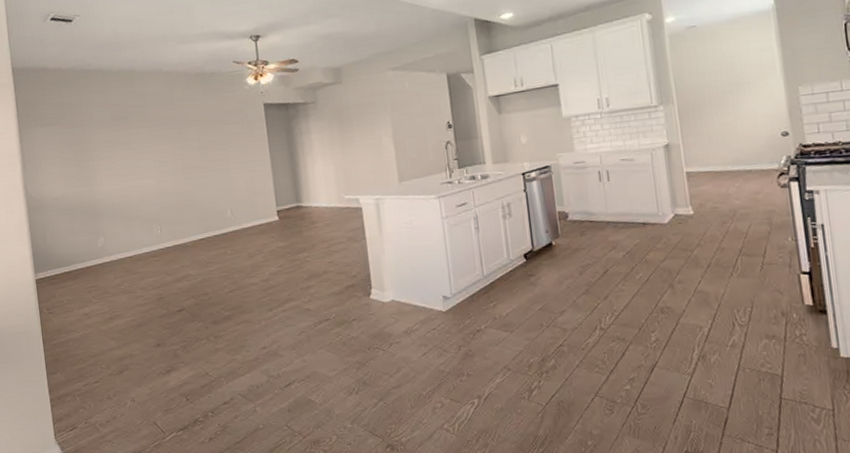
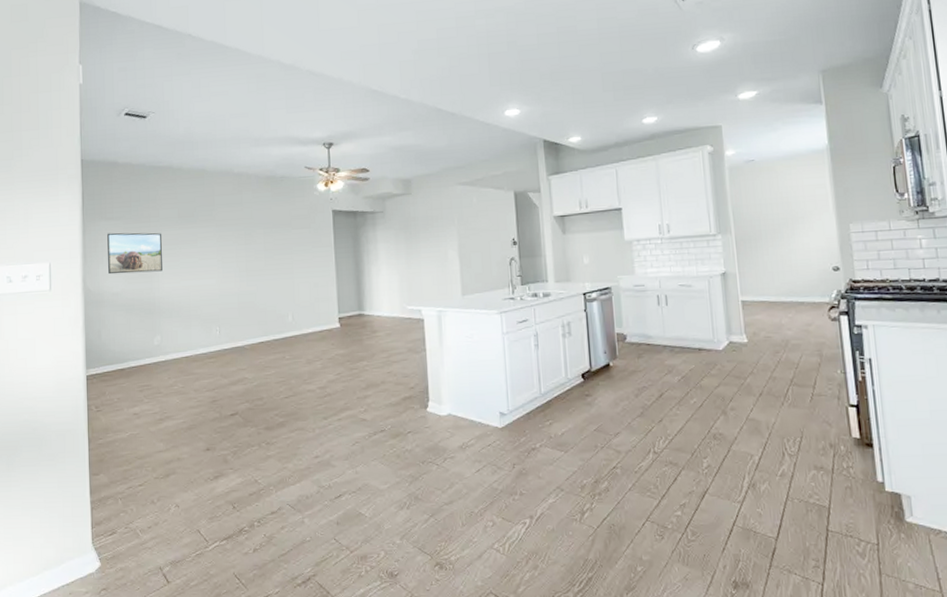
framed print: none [44,136,101,180] -> present [107,232,162,275]

